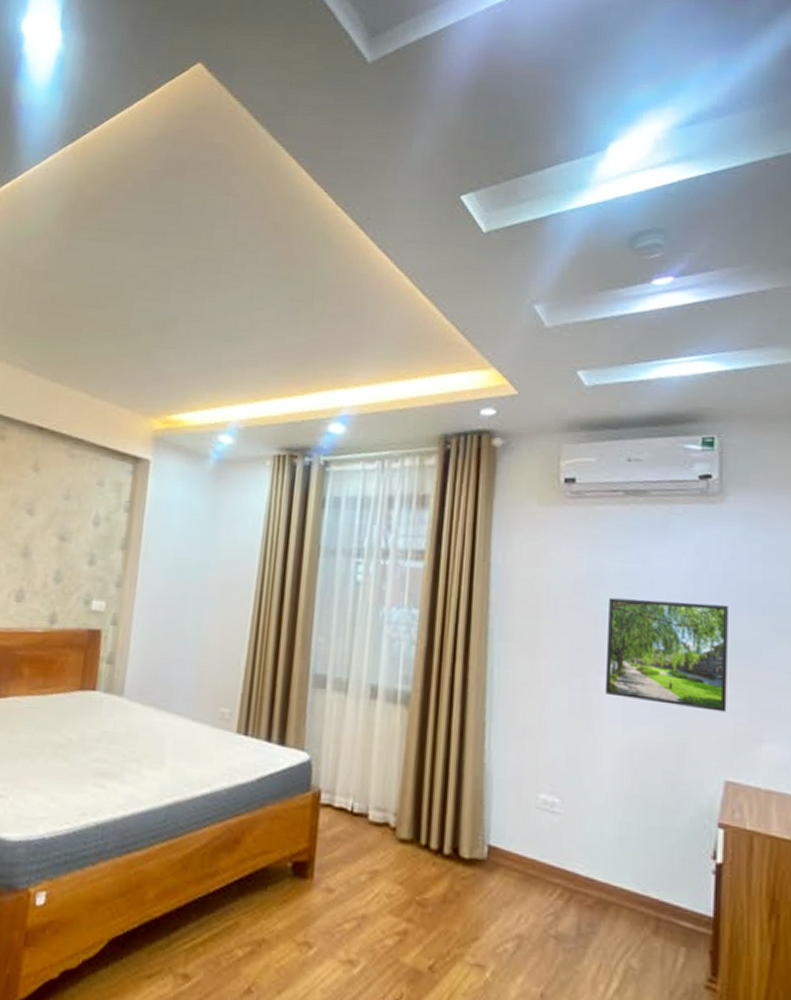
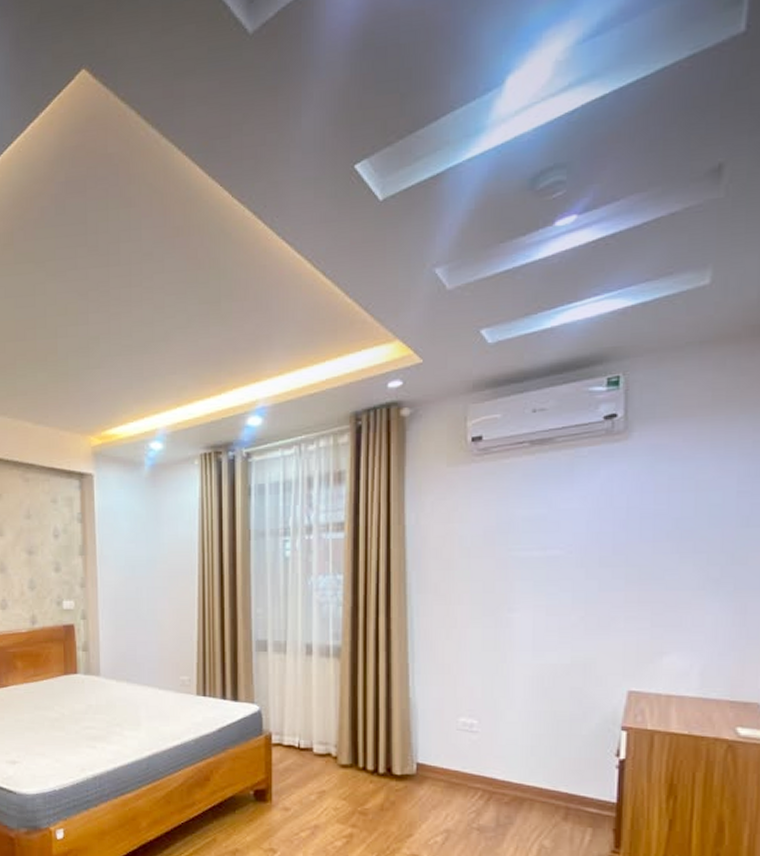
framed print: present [604,597,728,713] -> none [515,537,632,632]

